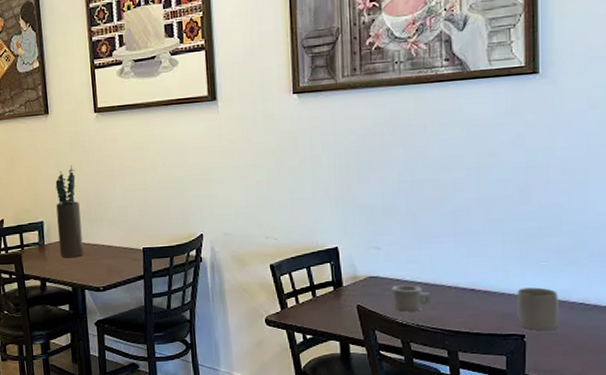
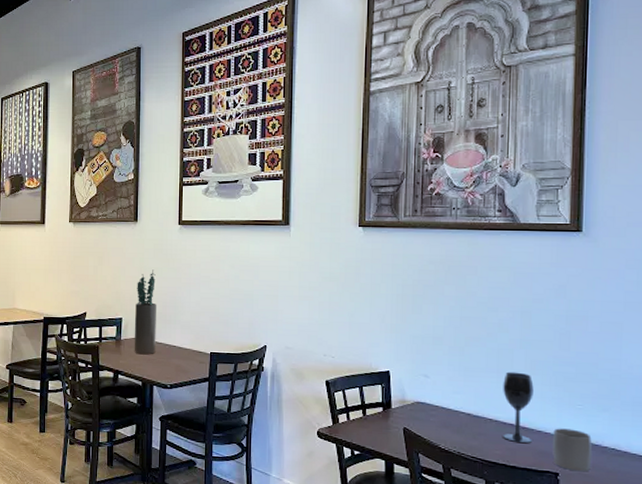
cup: present [392,284,431,312] -> none [437,412,473,440]
wine glass: none [461,233,495,308] -> present [503,371,534,444]

